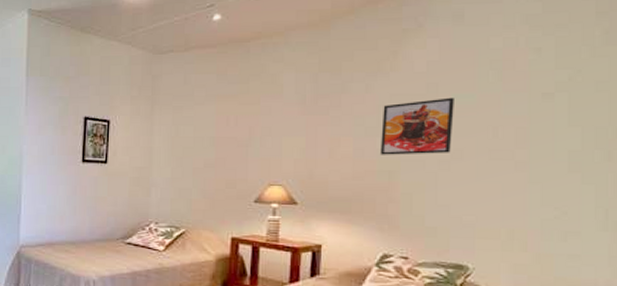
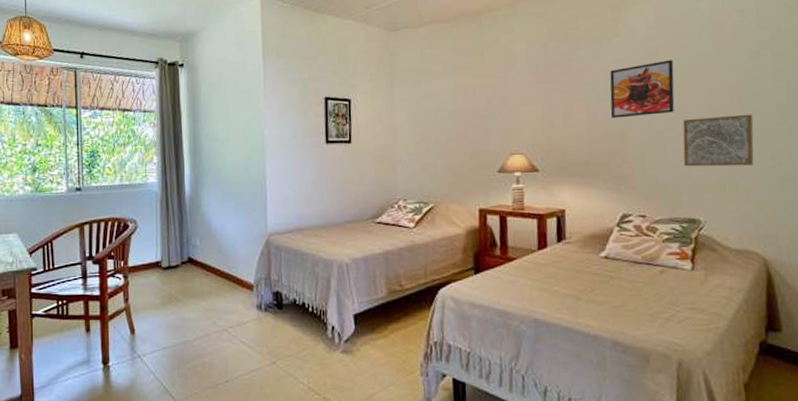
wall art: none [456,159,539,214] -> present [683,114,754,167]

